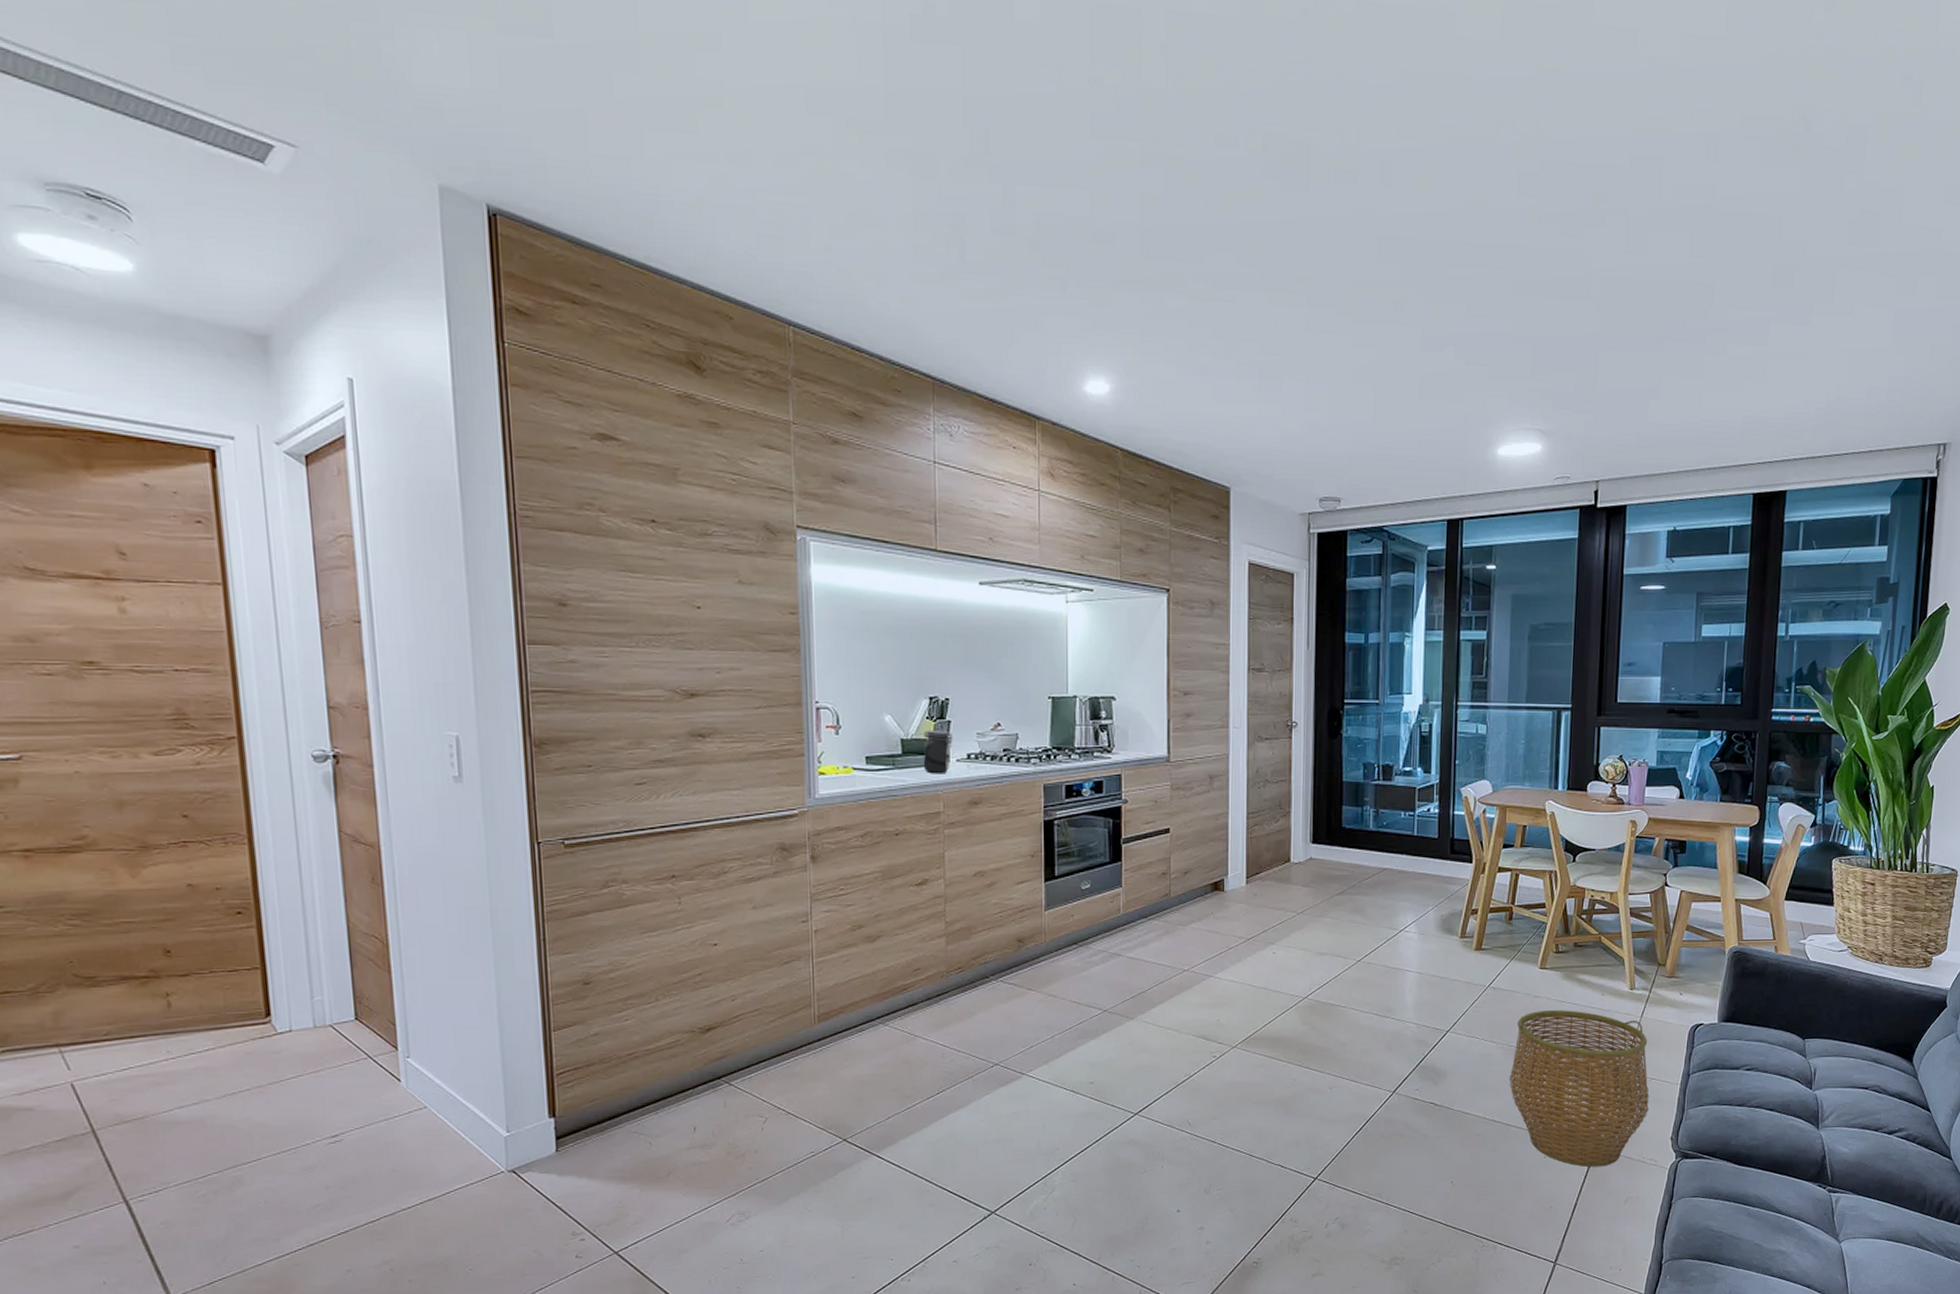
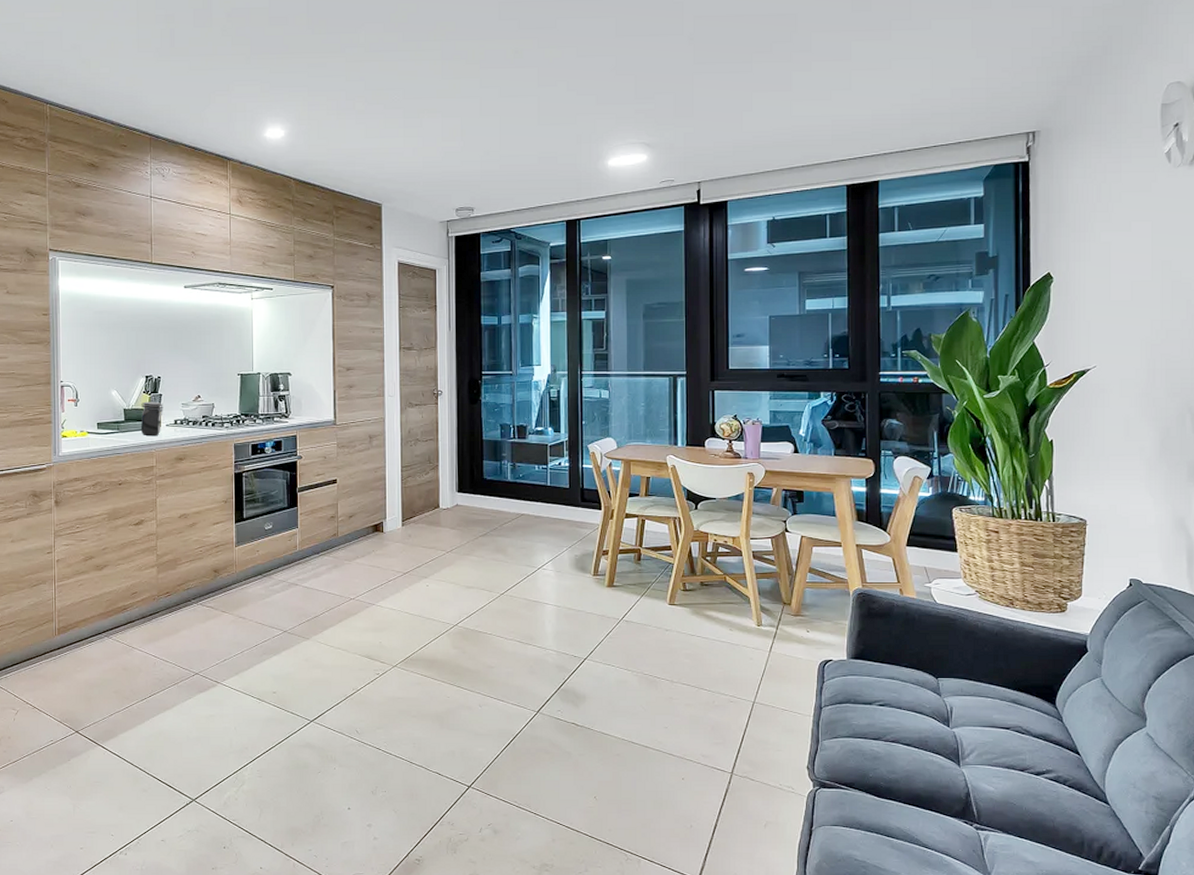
basket: present [1509,1010,1650,1167] -> none [645,643,783,791]

